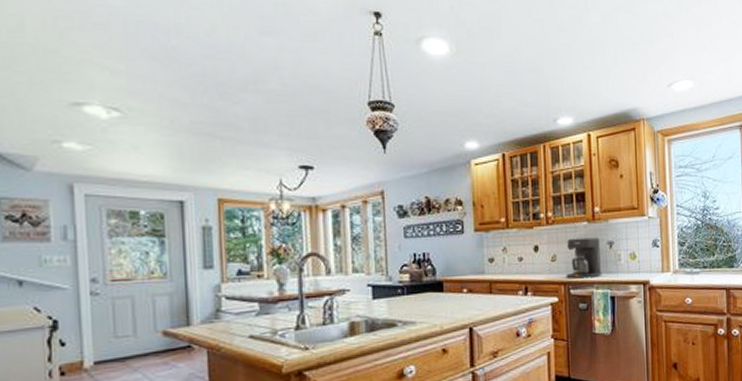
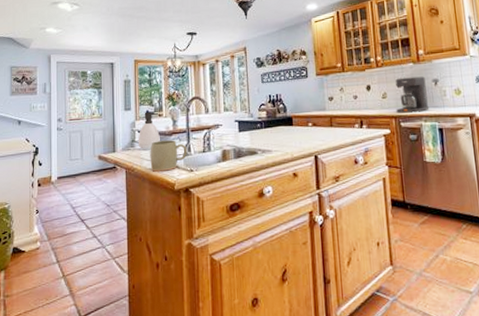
soap dispenser: none [225,271,260,322] -> present [138,111,160,149]
mug: none [244,309,301,351] -> present [150,140,188,172]

